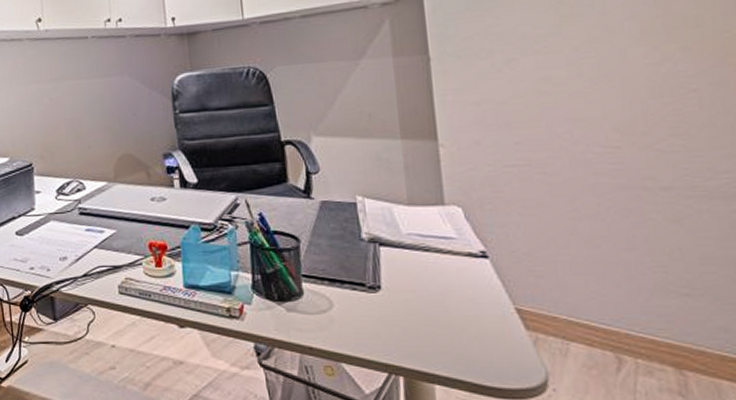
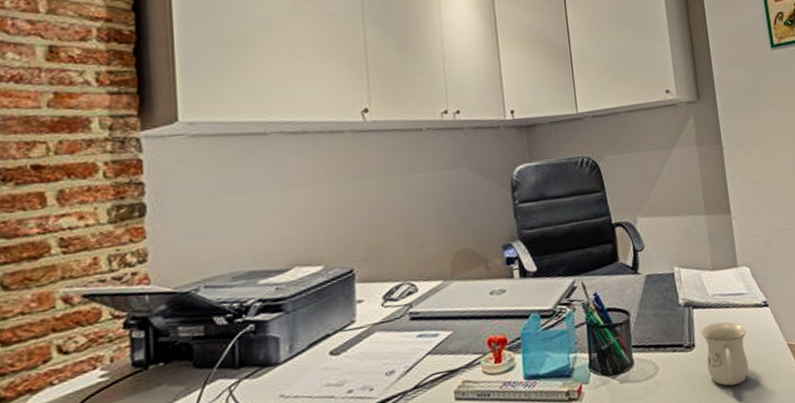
mug: none [389,267,455,342] -> present [701,321,749,386]

